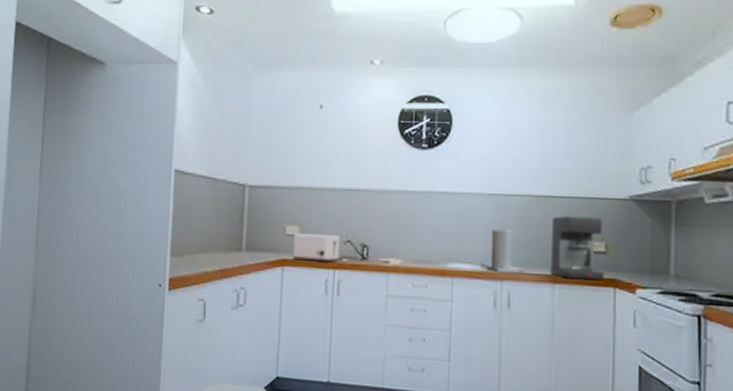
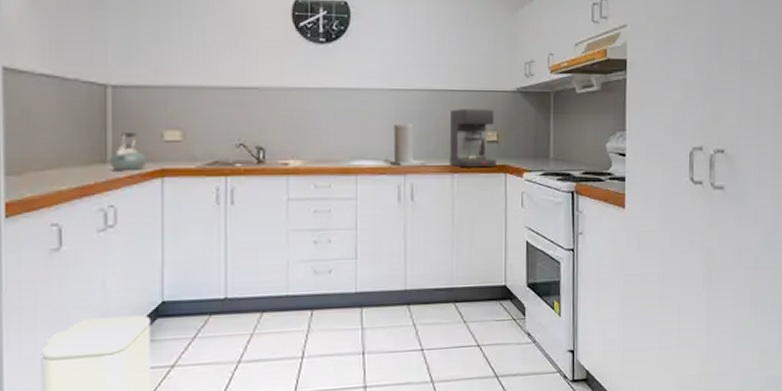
kettle: none [243,226,273,259] -> present [108,133,149,172]
toaster: present [292,233,340,263] -> none [173,138,231,169]

